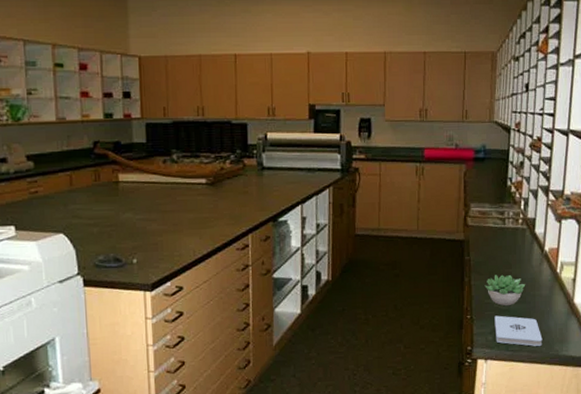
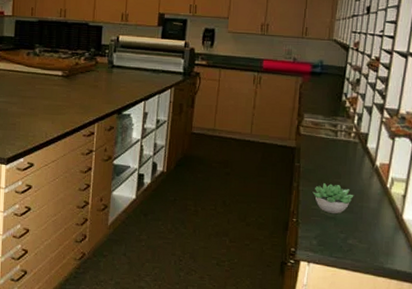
notepad: present [494,315,543,346] -> none [319,222,368,256]

